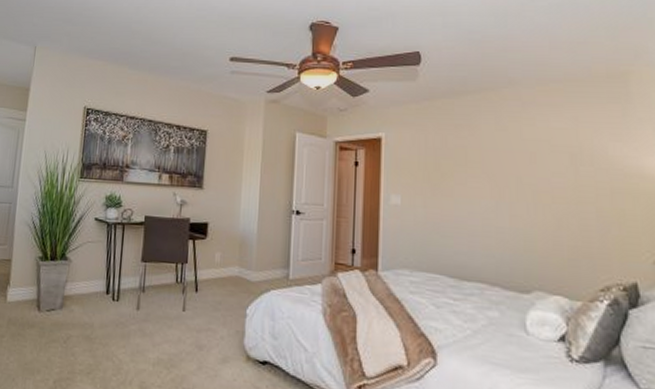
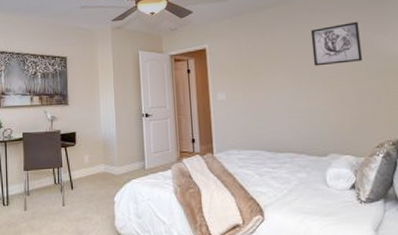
wall art: none [522,122,591,176] -> present [310,21,362,66]

